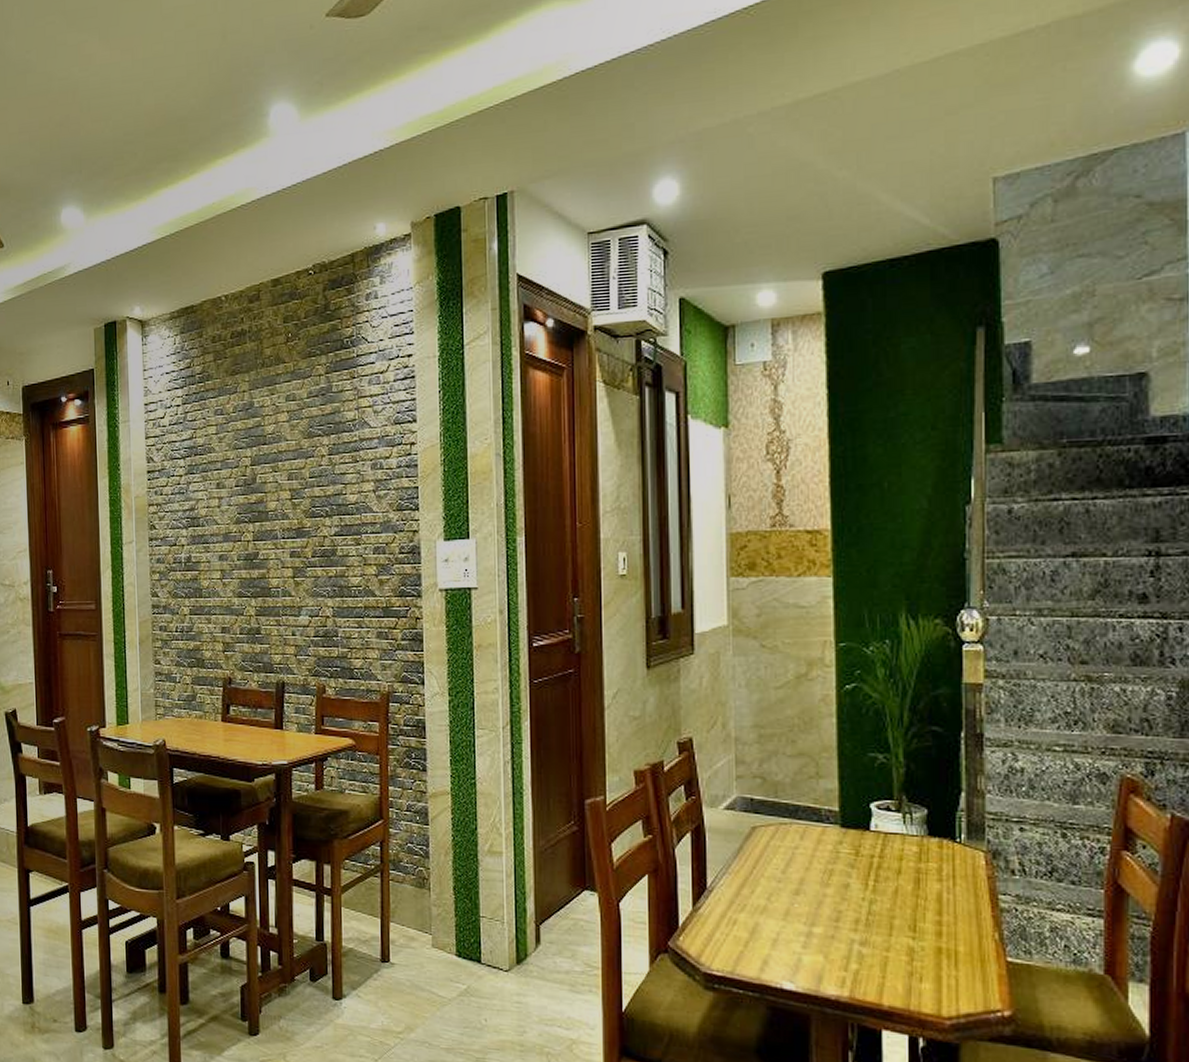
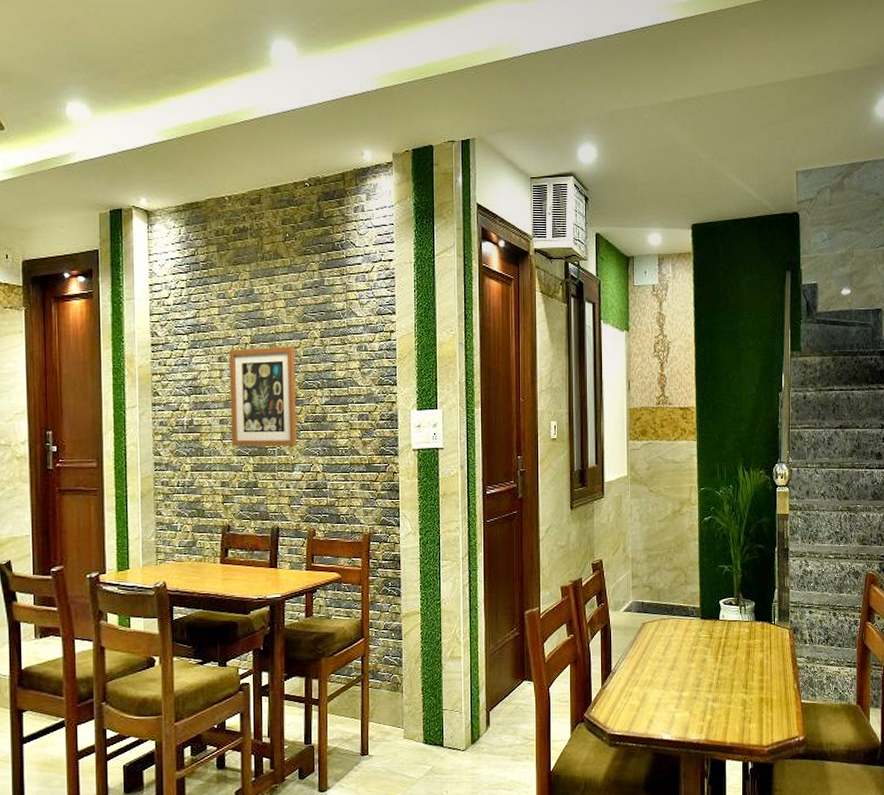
wall art: none [227,467,303,587] -> present [229,347,297,447]

